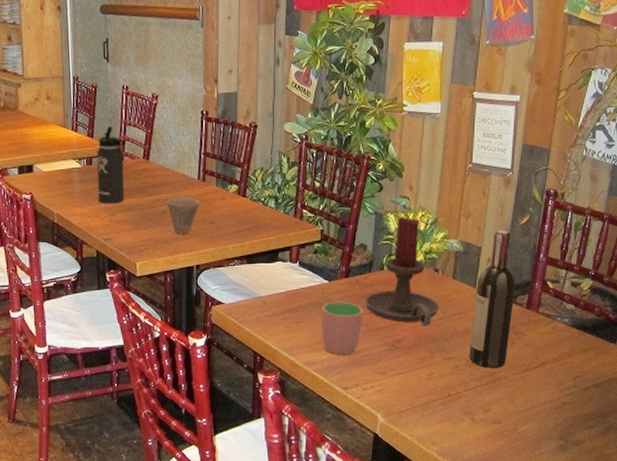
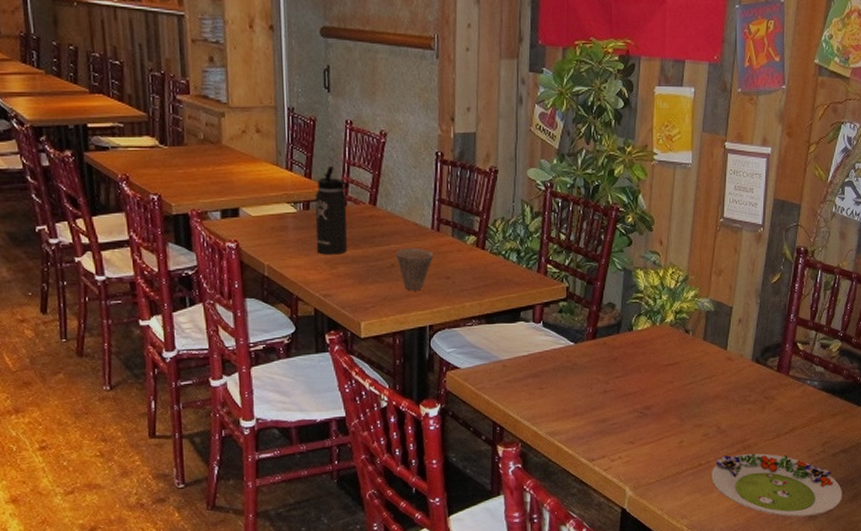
cup: present [321,301,363,355] -> none [566,364,611,424]
candle holder: present [364,216,439,327] -> none [612,273,690,392]
salad plate: none [461,386,595,448] -> present [712,453,843,517]
wine bottle: present [469,230,516,368] -> none [720,289,767,435]

